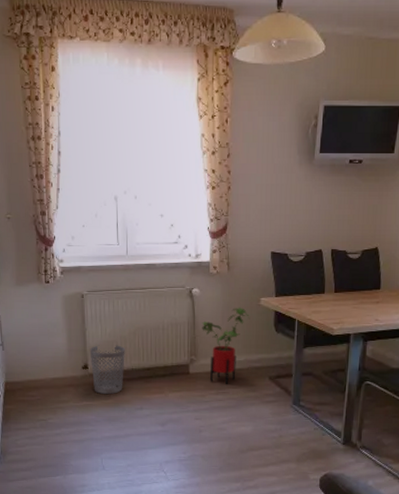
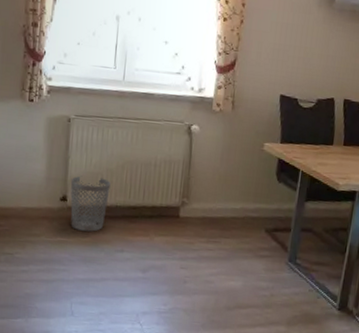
house plant: present [202,308,250,384] -> none [198,150,251,233]

